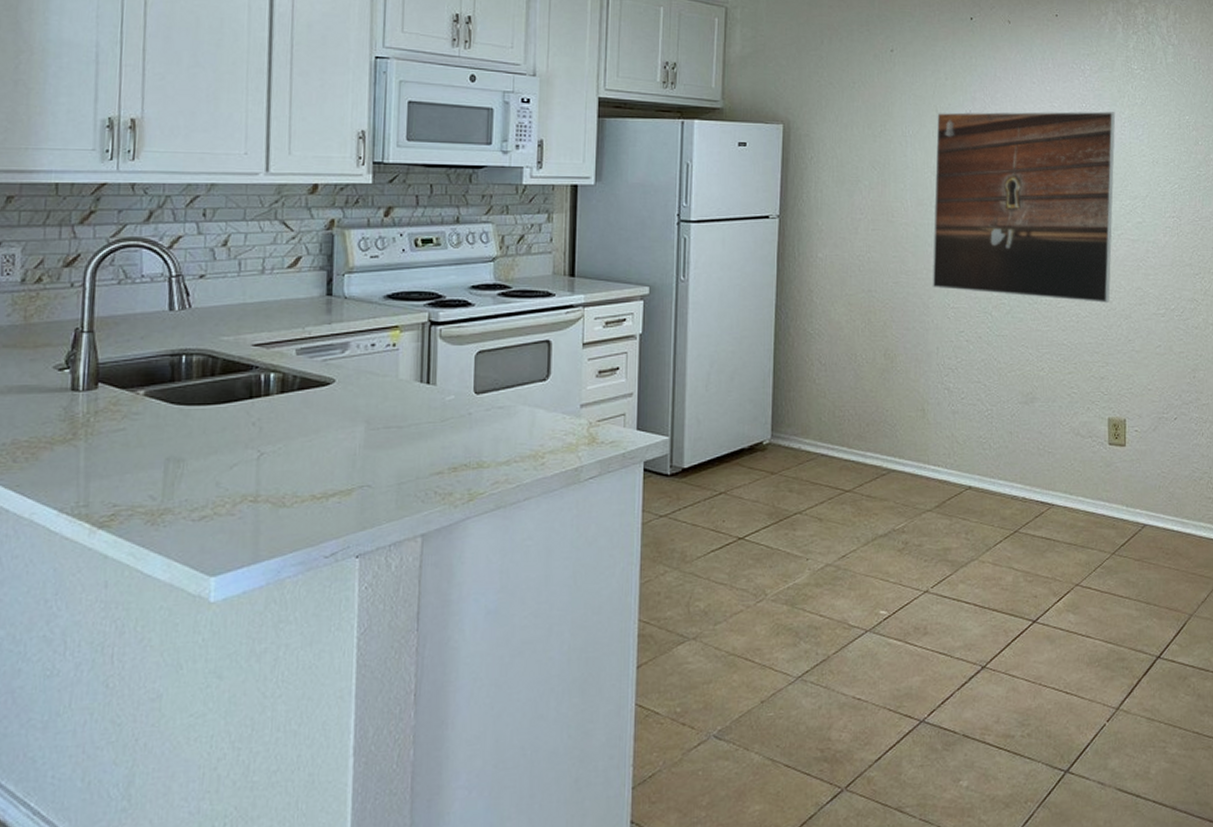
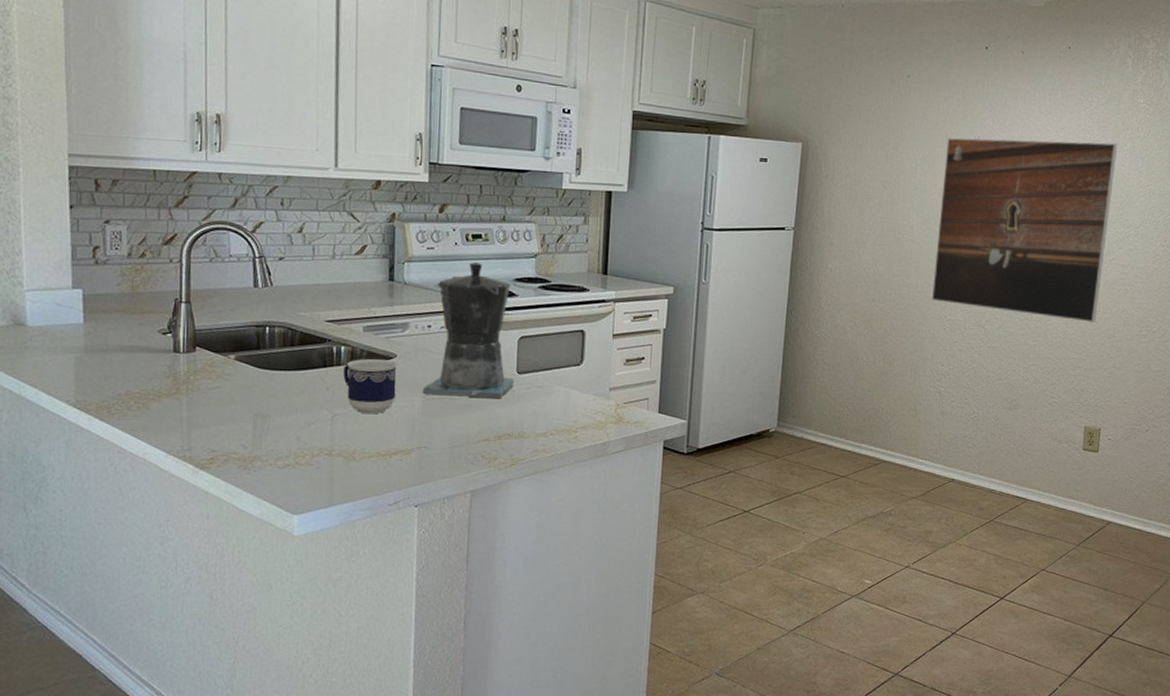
cup: none [272,385,336,451] -> present [343,358,397,415]
coffee maker: none [365,269,471,425] -> present [422,261,514,399]

